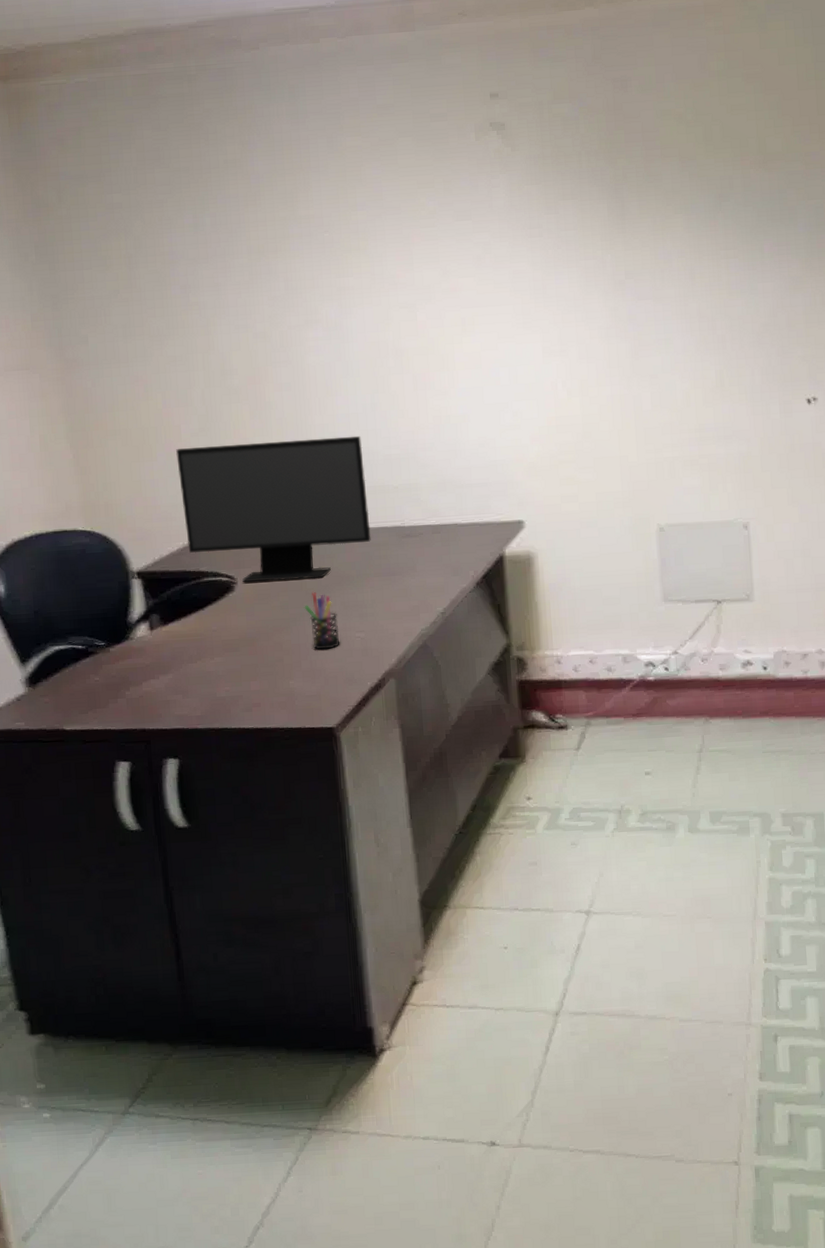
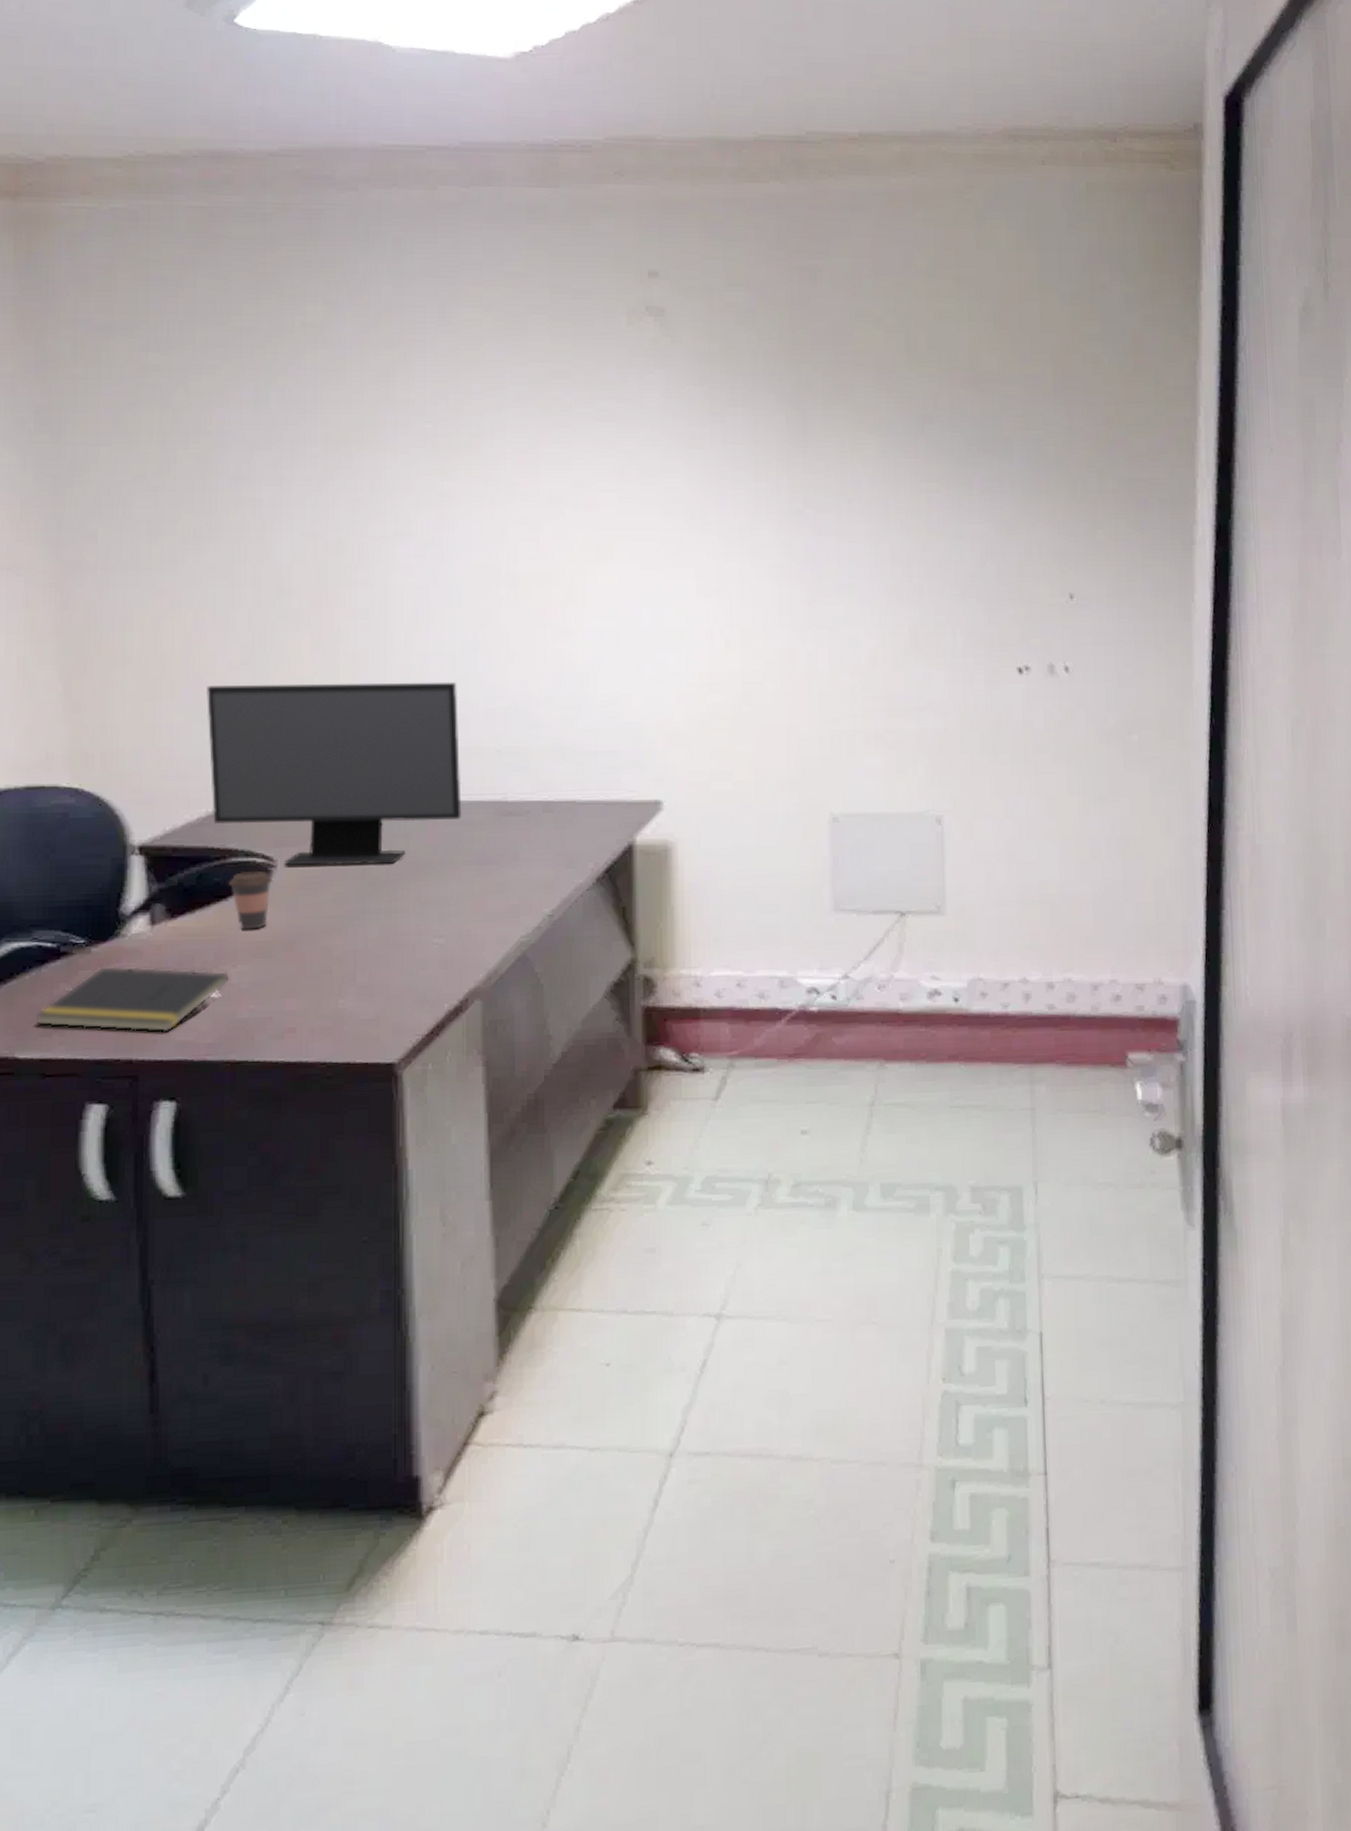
notepad: none [75,660,211,709] -> present [36,965,231,1033]
coffee cup: none [203,587,236,631] -> present [229,871,274,930]
pen holder: present [304,591,340,650] -> none [365,881,411,959]

